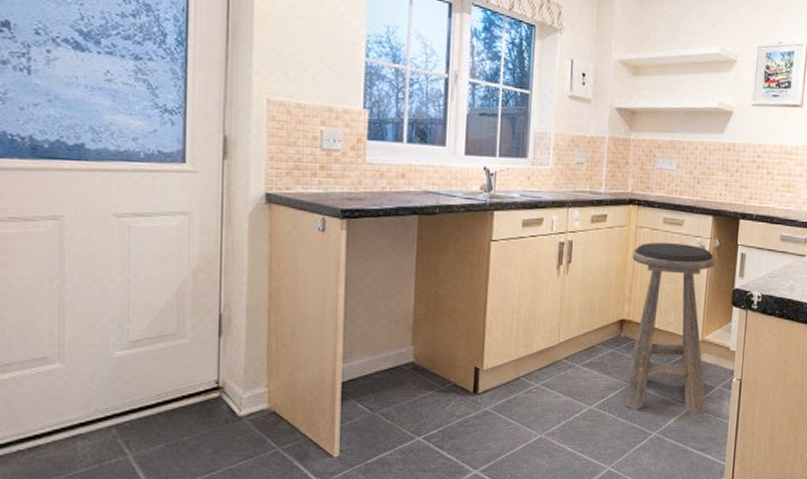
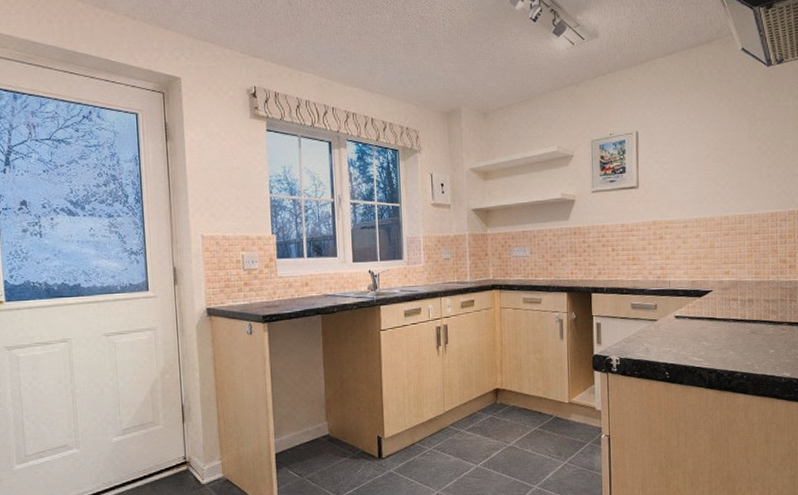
stool: present [624,242,716,415] -> none [499,319,579,469]

